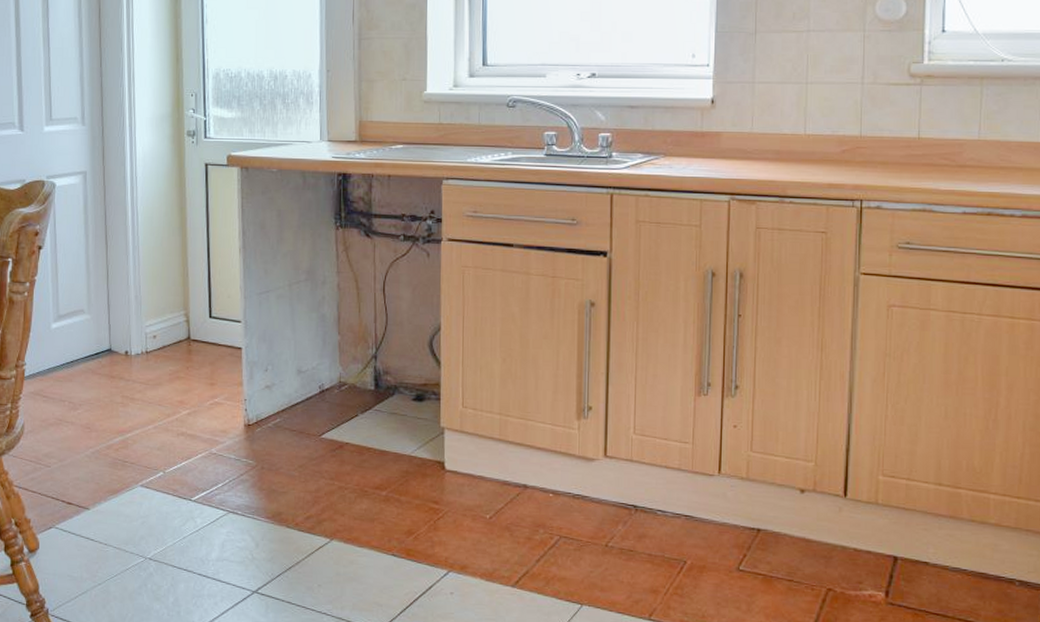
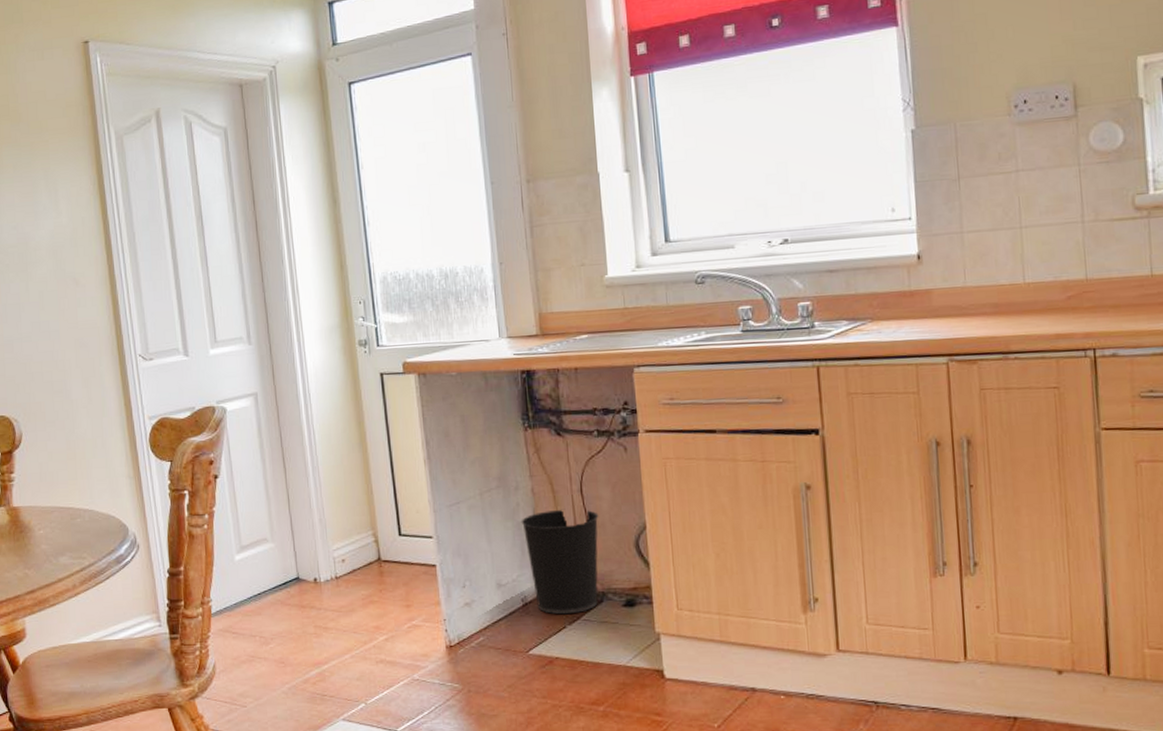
wastebasket: none [325,305,398,404] -> present [521,509,599,615]

